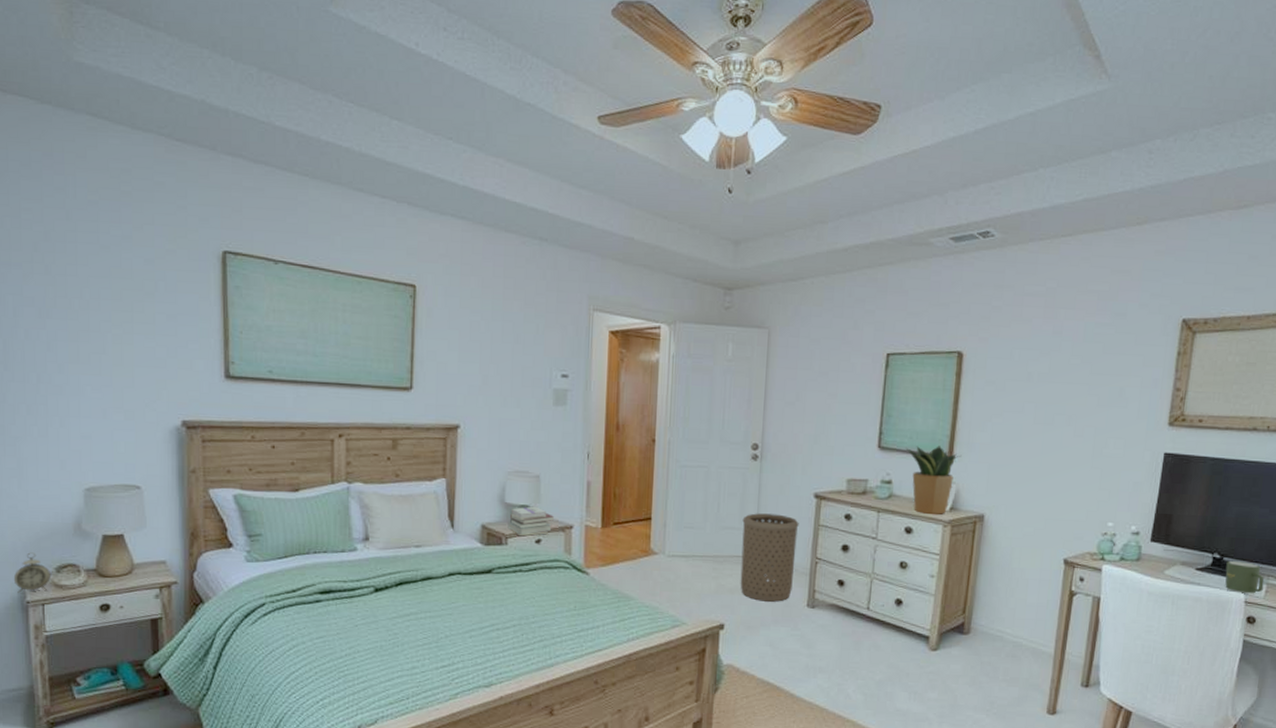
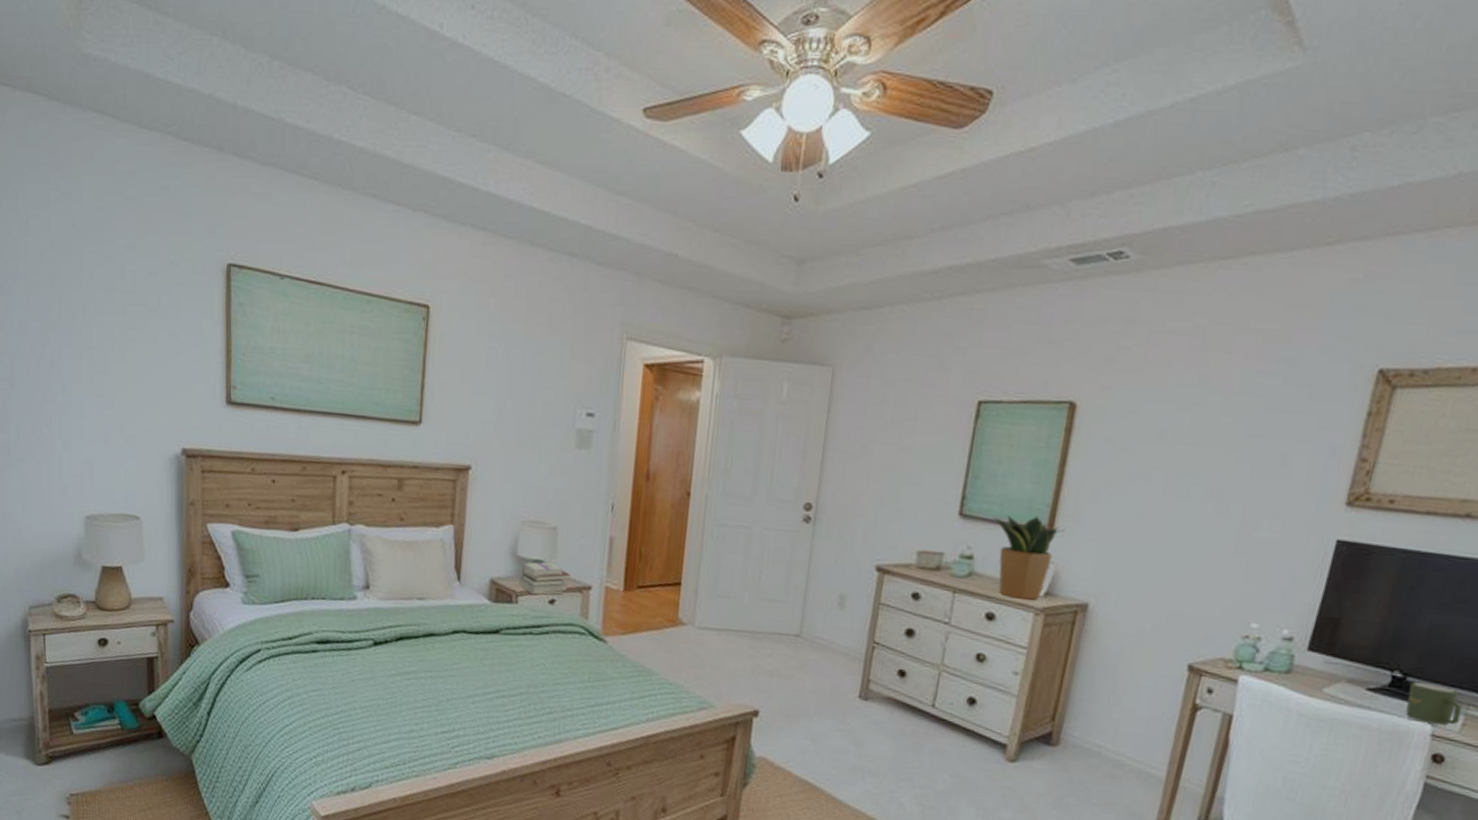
alarm clock: present [13,552,50,594] -> none [16,579,51,622]
laundry basket: present [740,513,799,602] -> none [780,585,856,690]

